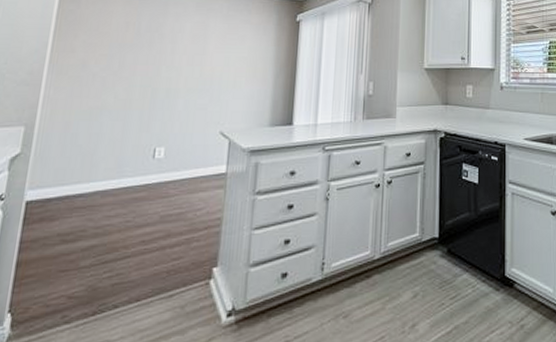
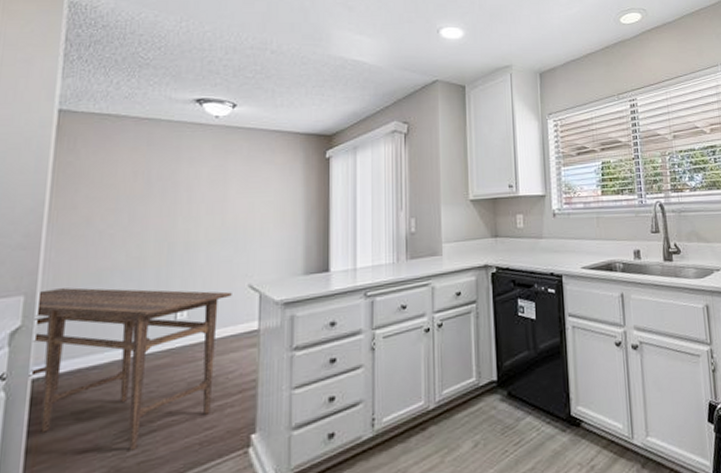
dining table: none [24,122,205,273] -> present [29,287,232,451]

